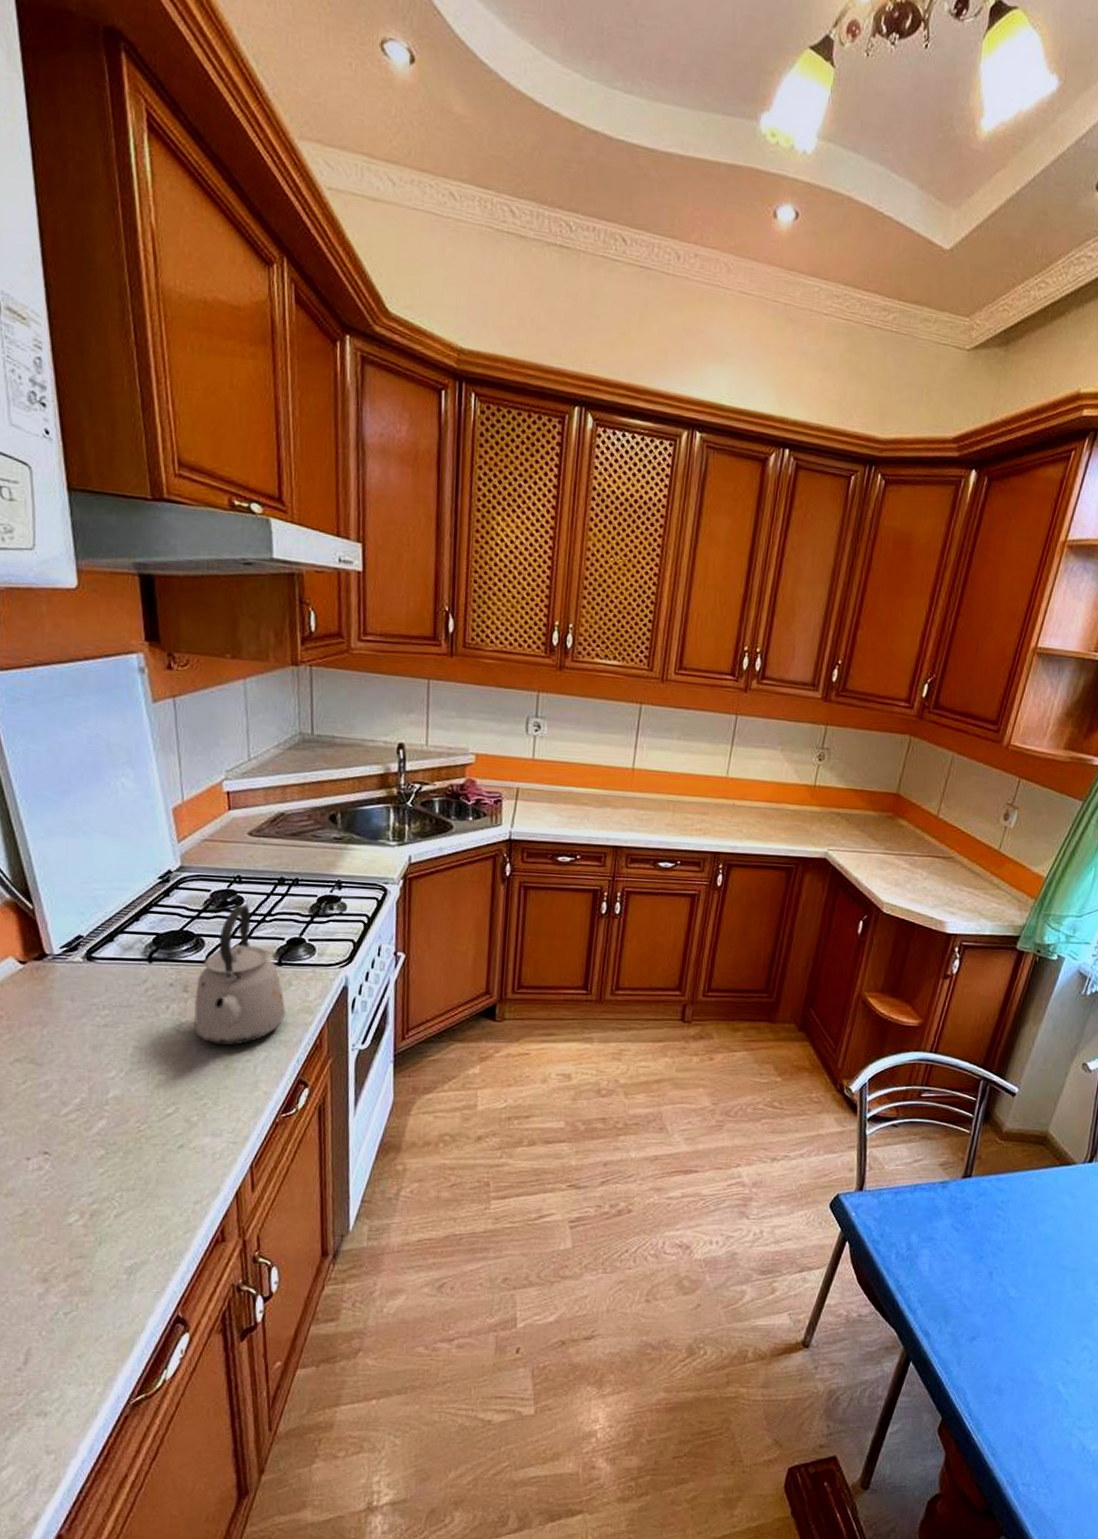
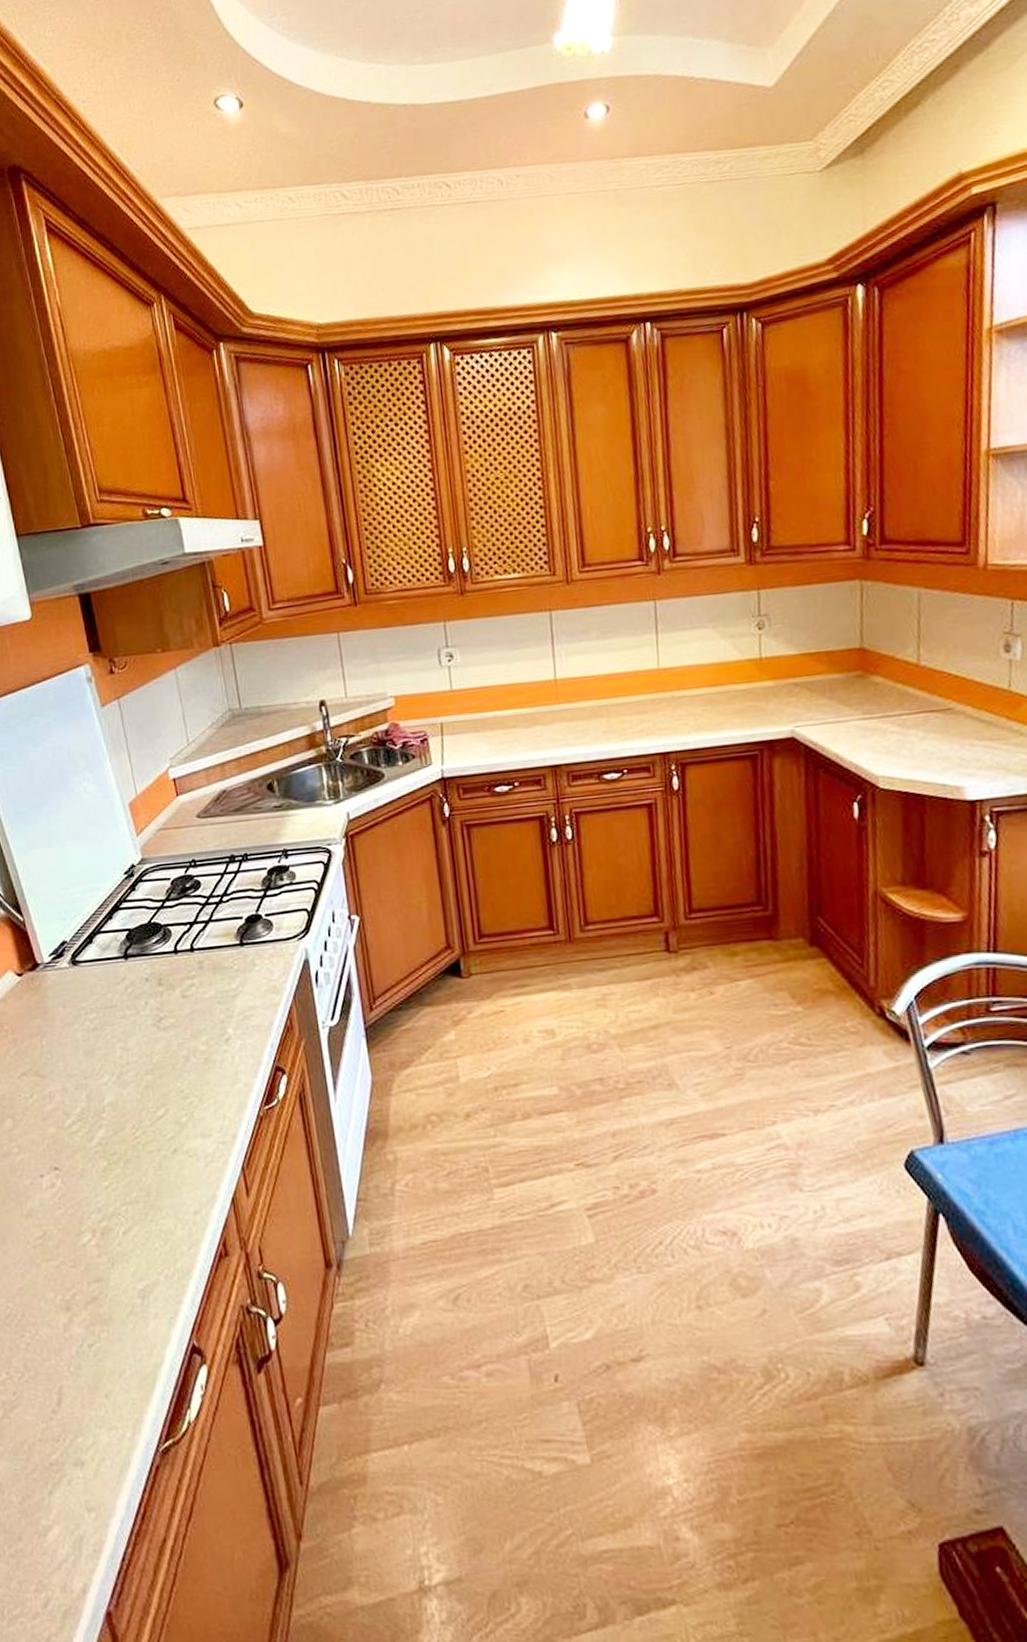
kettle: present [194,904,285,1045] -> none [169,888,254,1038]

